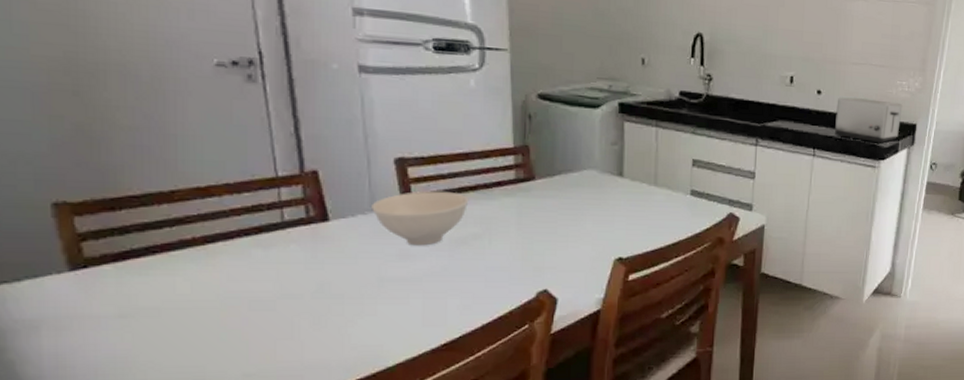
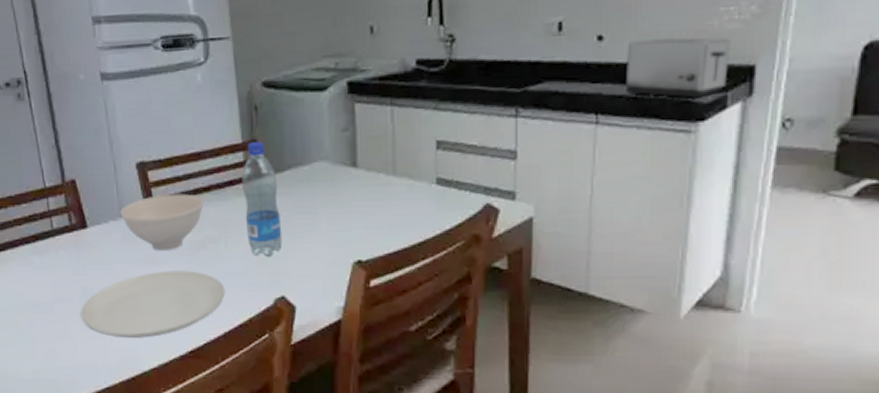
plate: none [312,266,486,334] -> present [80,271,226,338]
bottle: none [511,147,549,253] -> present [242,141,283,256]

